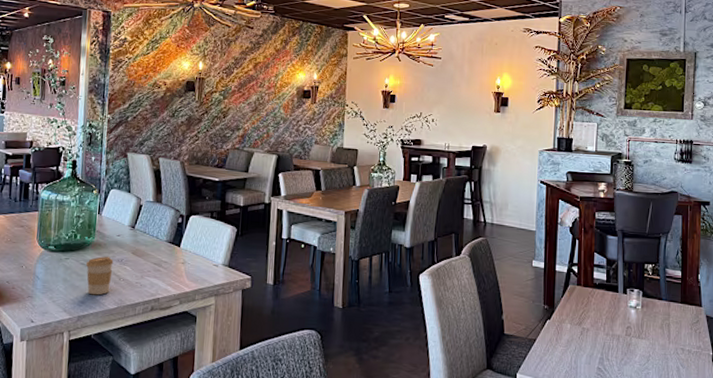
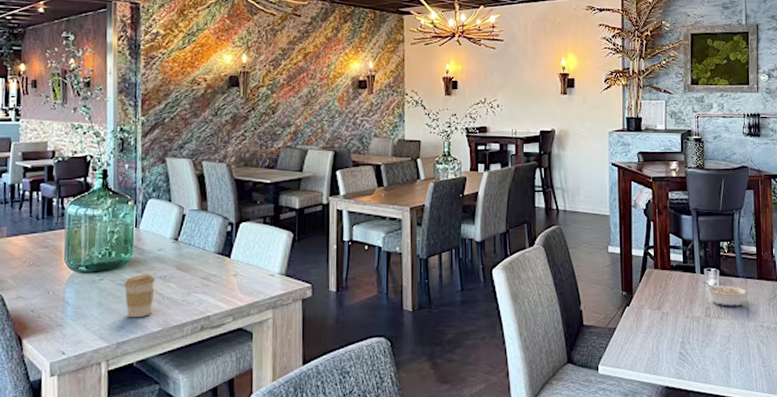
legume: none [625,301,670,328] -> present [703,282,748,307]

